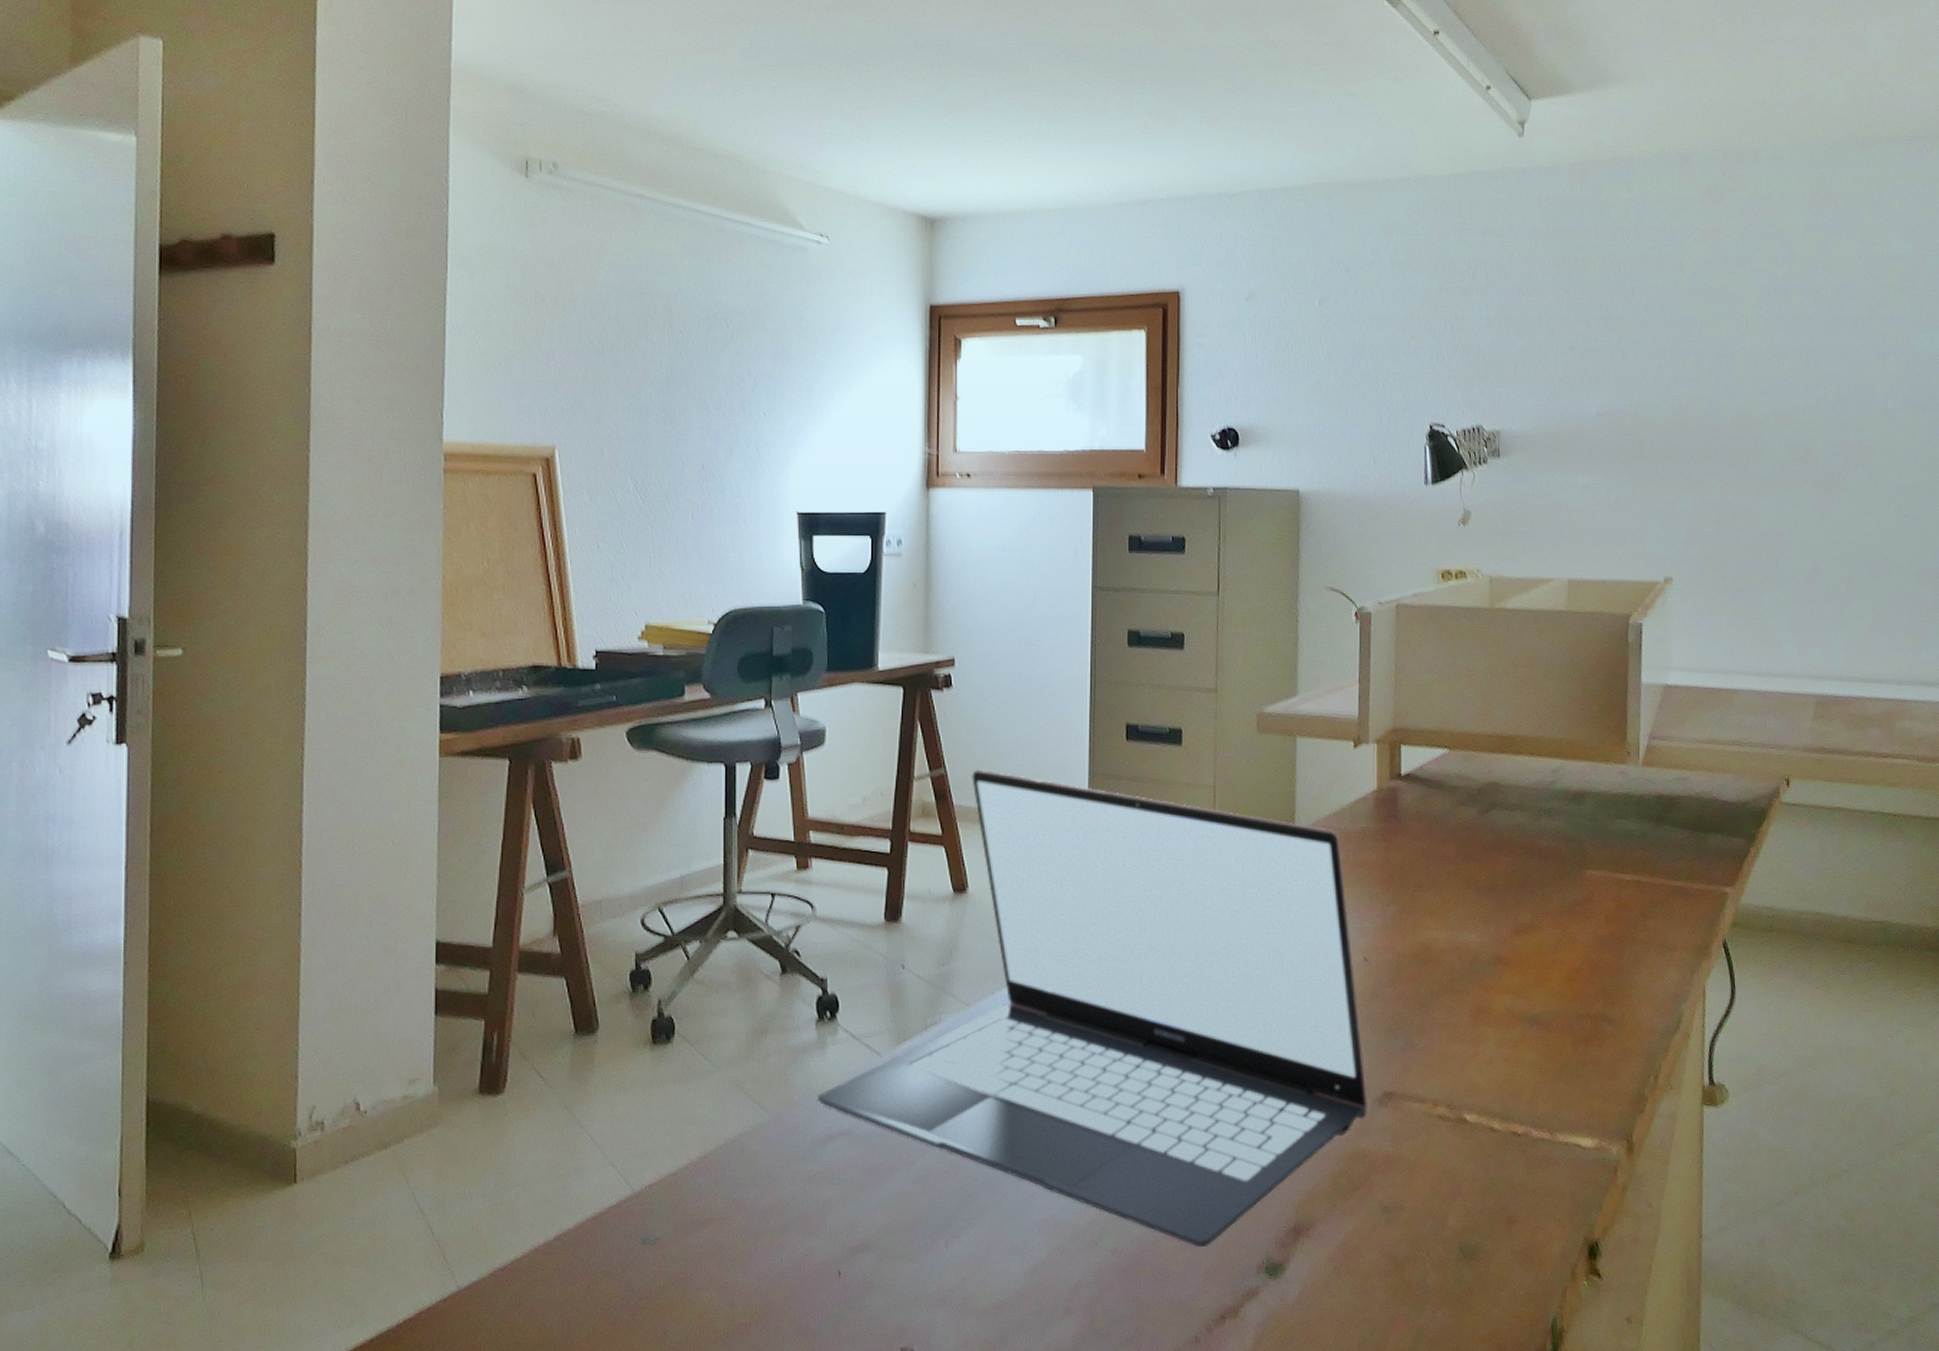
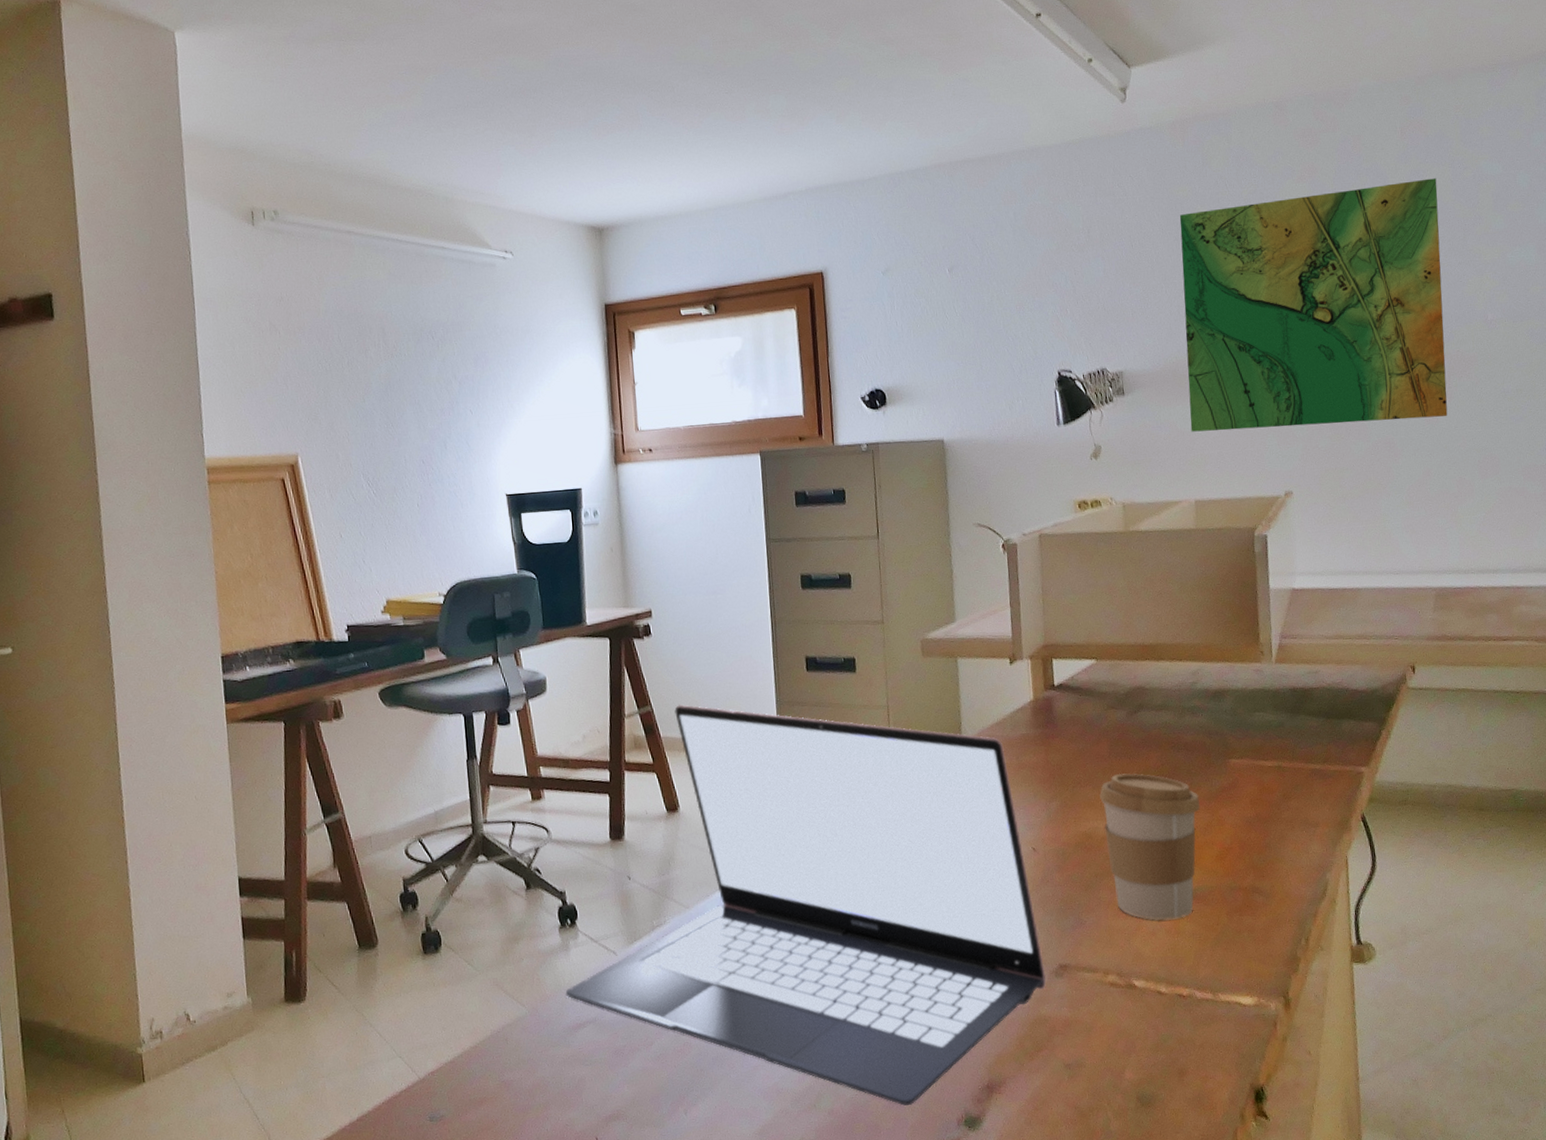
coffee cup: none [1442,878,1551,1047] -> present [1099,773,1201,921]
map: none [1568,251,1844,509] -> present [1179,178,1448,432]

